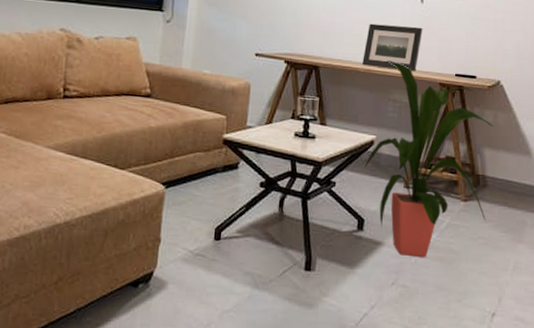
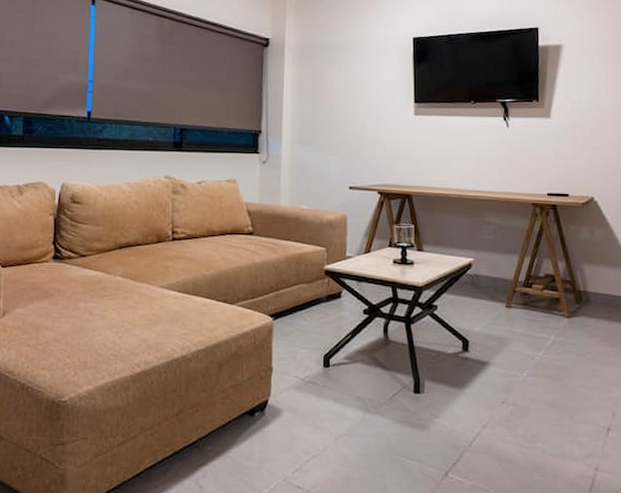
picture frame: present [362,23,423,72] -> none [454,150,511,194]
house plant: present [364,60,494,258] -> none [464,185,592,376]

